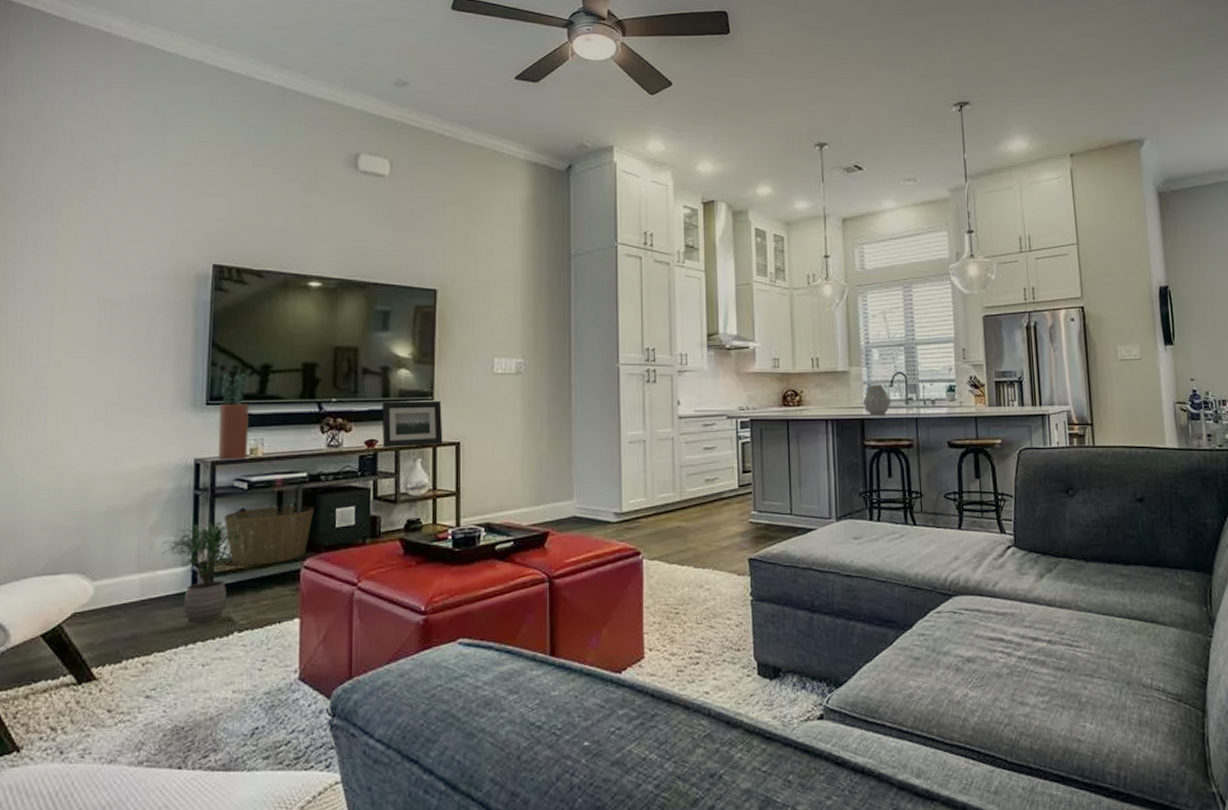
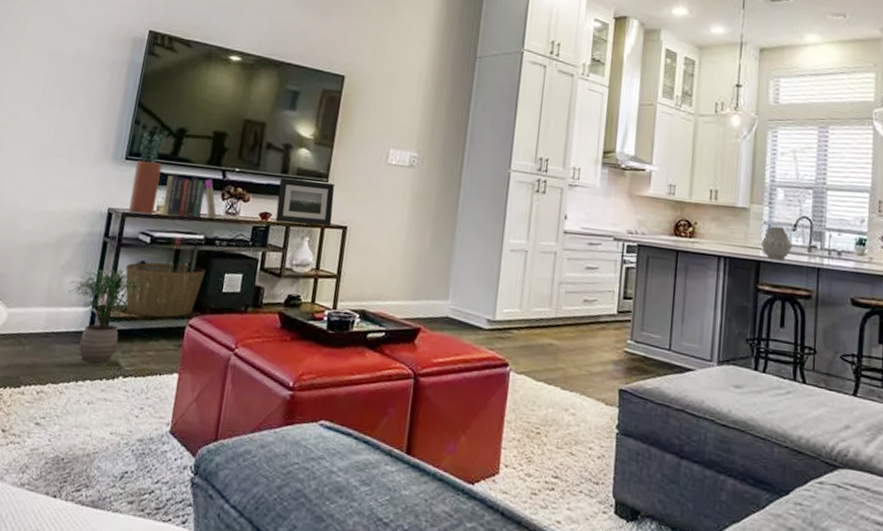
books: none [256,413,318,458] -> present [162,175,217,219]

